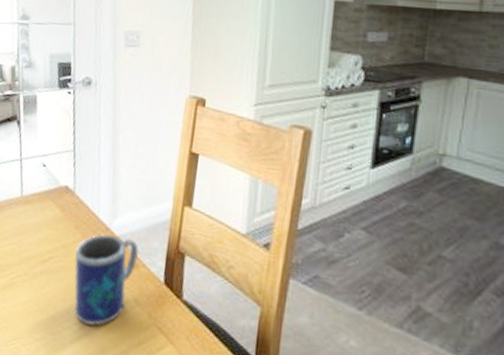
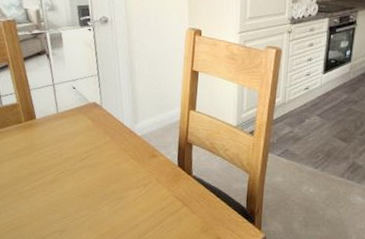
mug: present [74,233,140,326] -> none [106,135,158,201]

